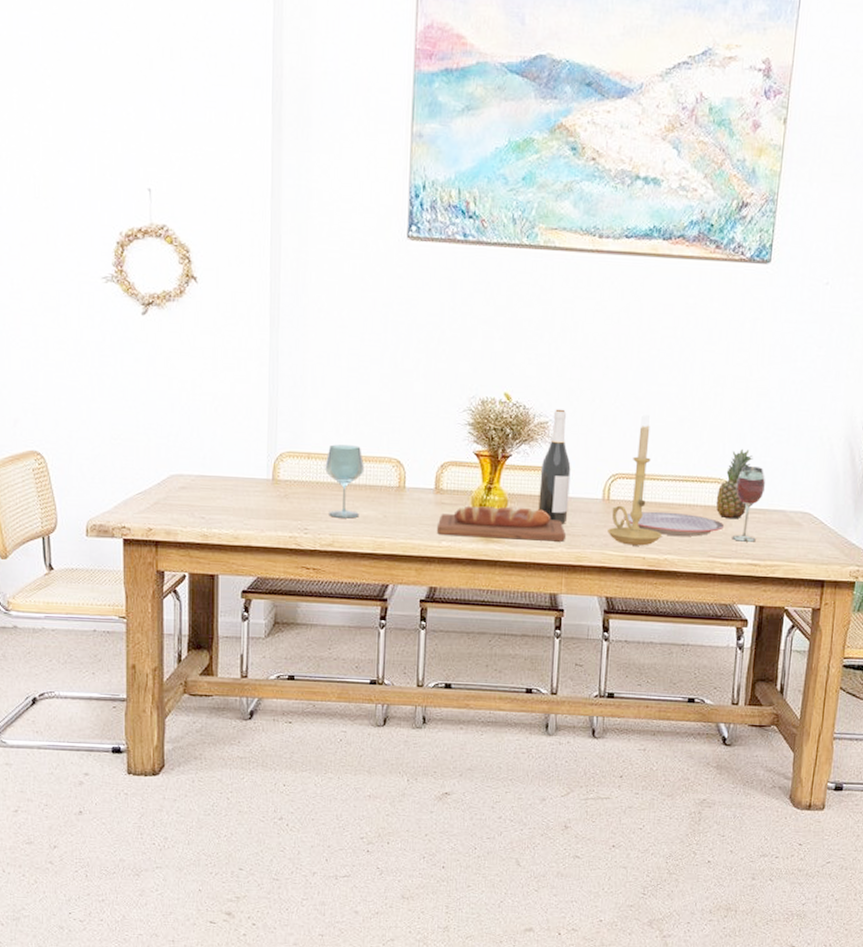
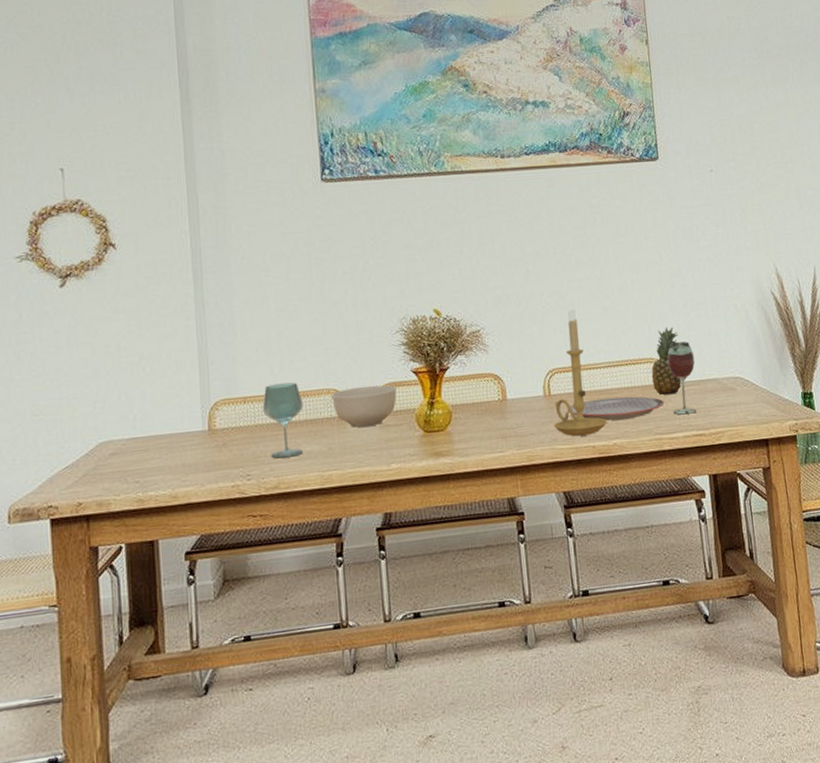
bowl: none [392,460,457,502] -> present [331,385,397,428]
bread loaf: present [436,505,567,542] -> none [384,415,515,457]
wine bottle: present [538,409,571,524] -> none [479,316,513,427]

